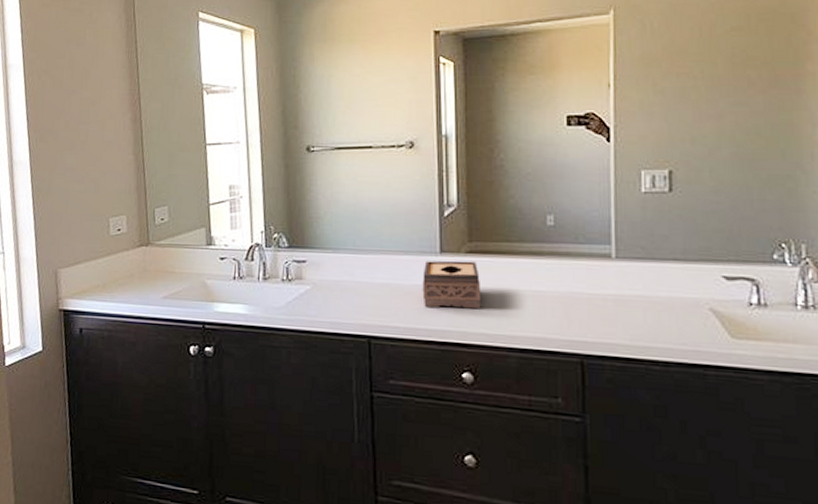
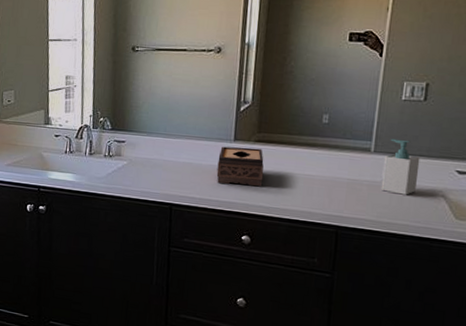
soap bottle: none [629,240,676,310] -> present [380,138,420,195]

